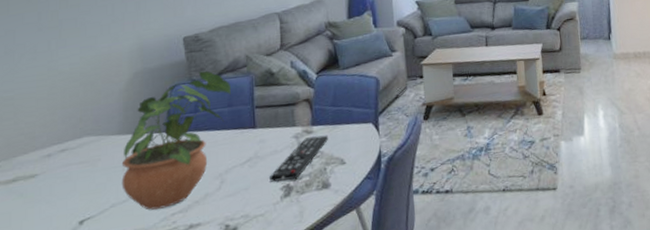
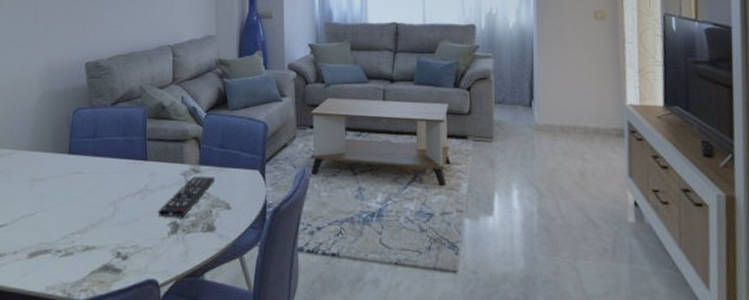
potted plant: present [121,71,231,210] -> none [30,98,126,227]

